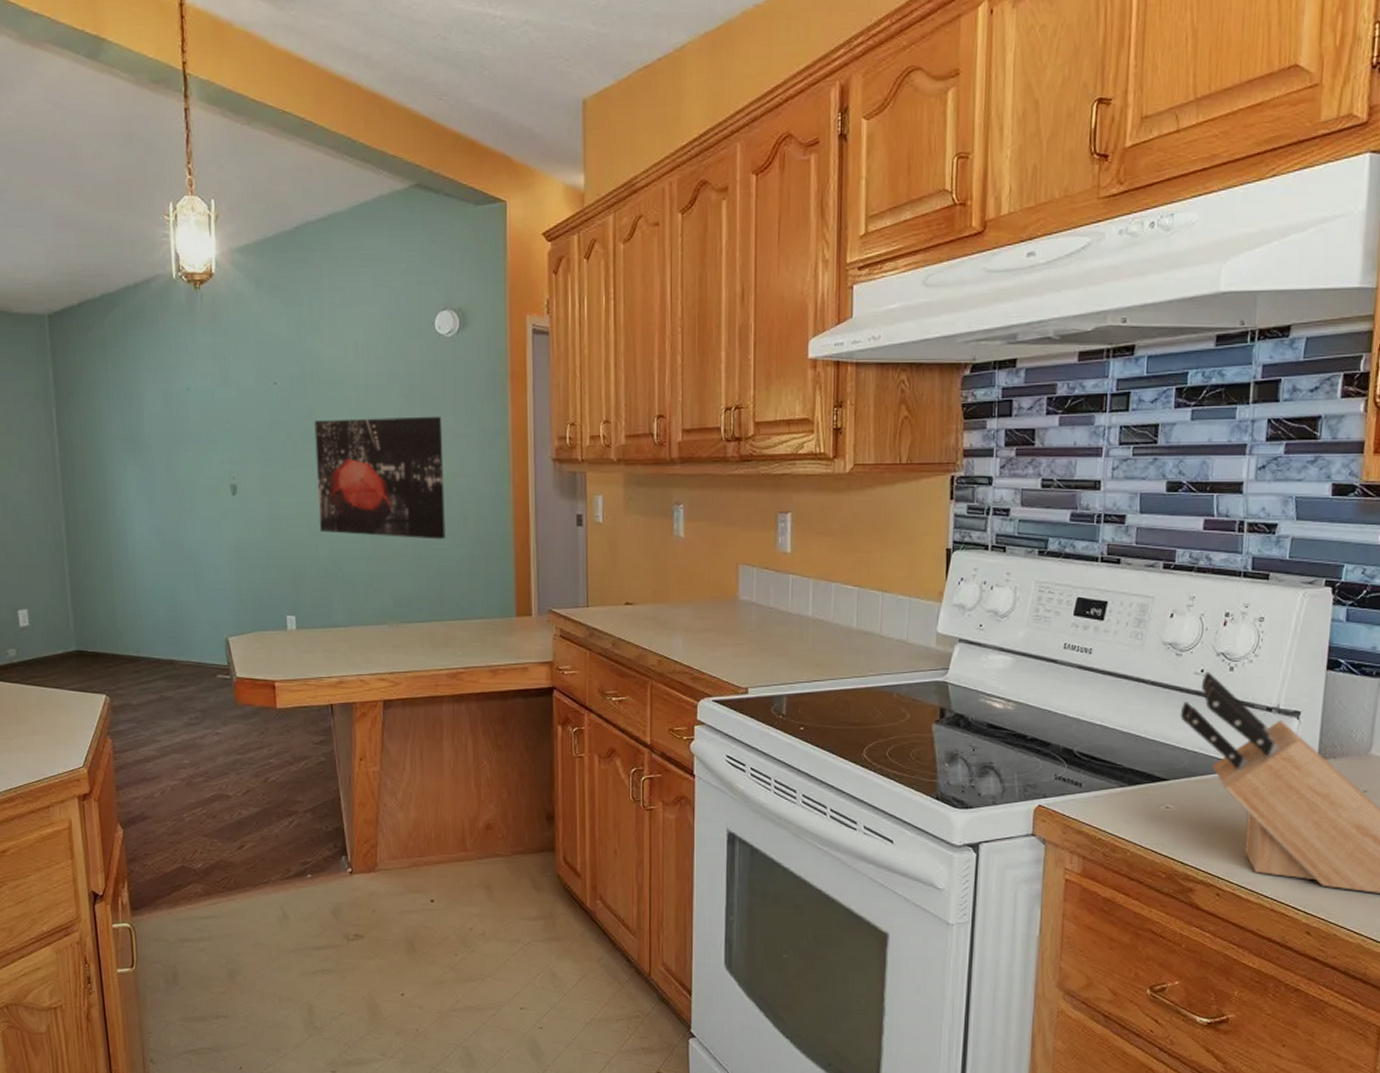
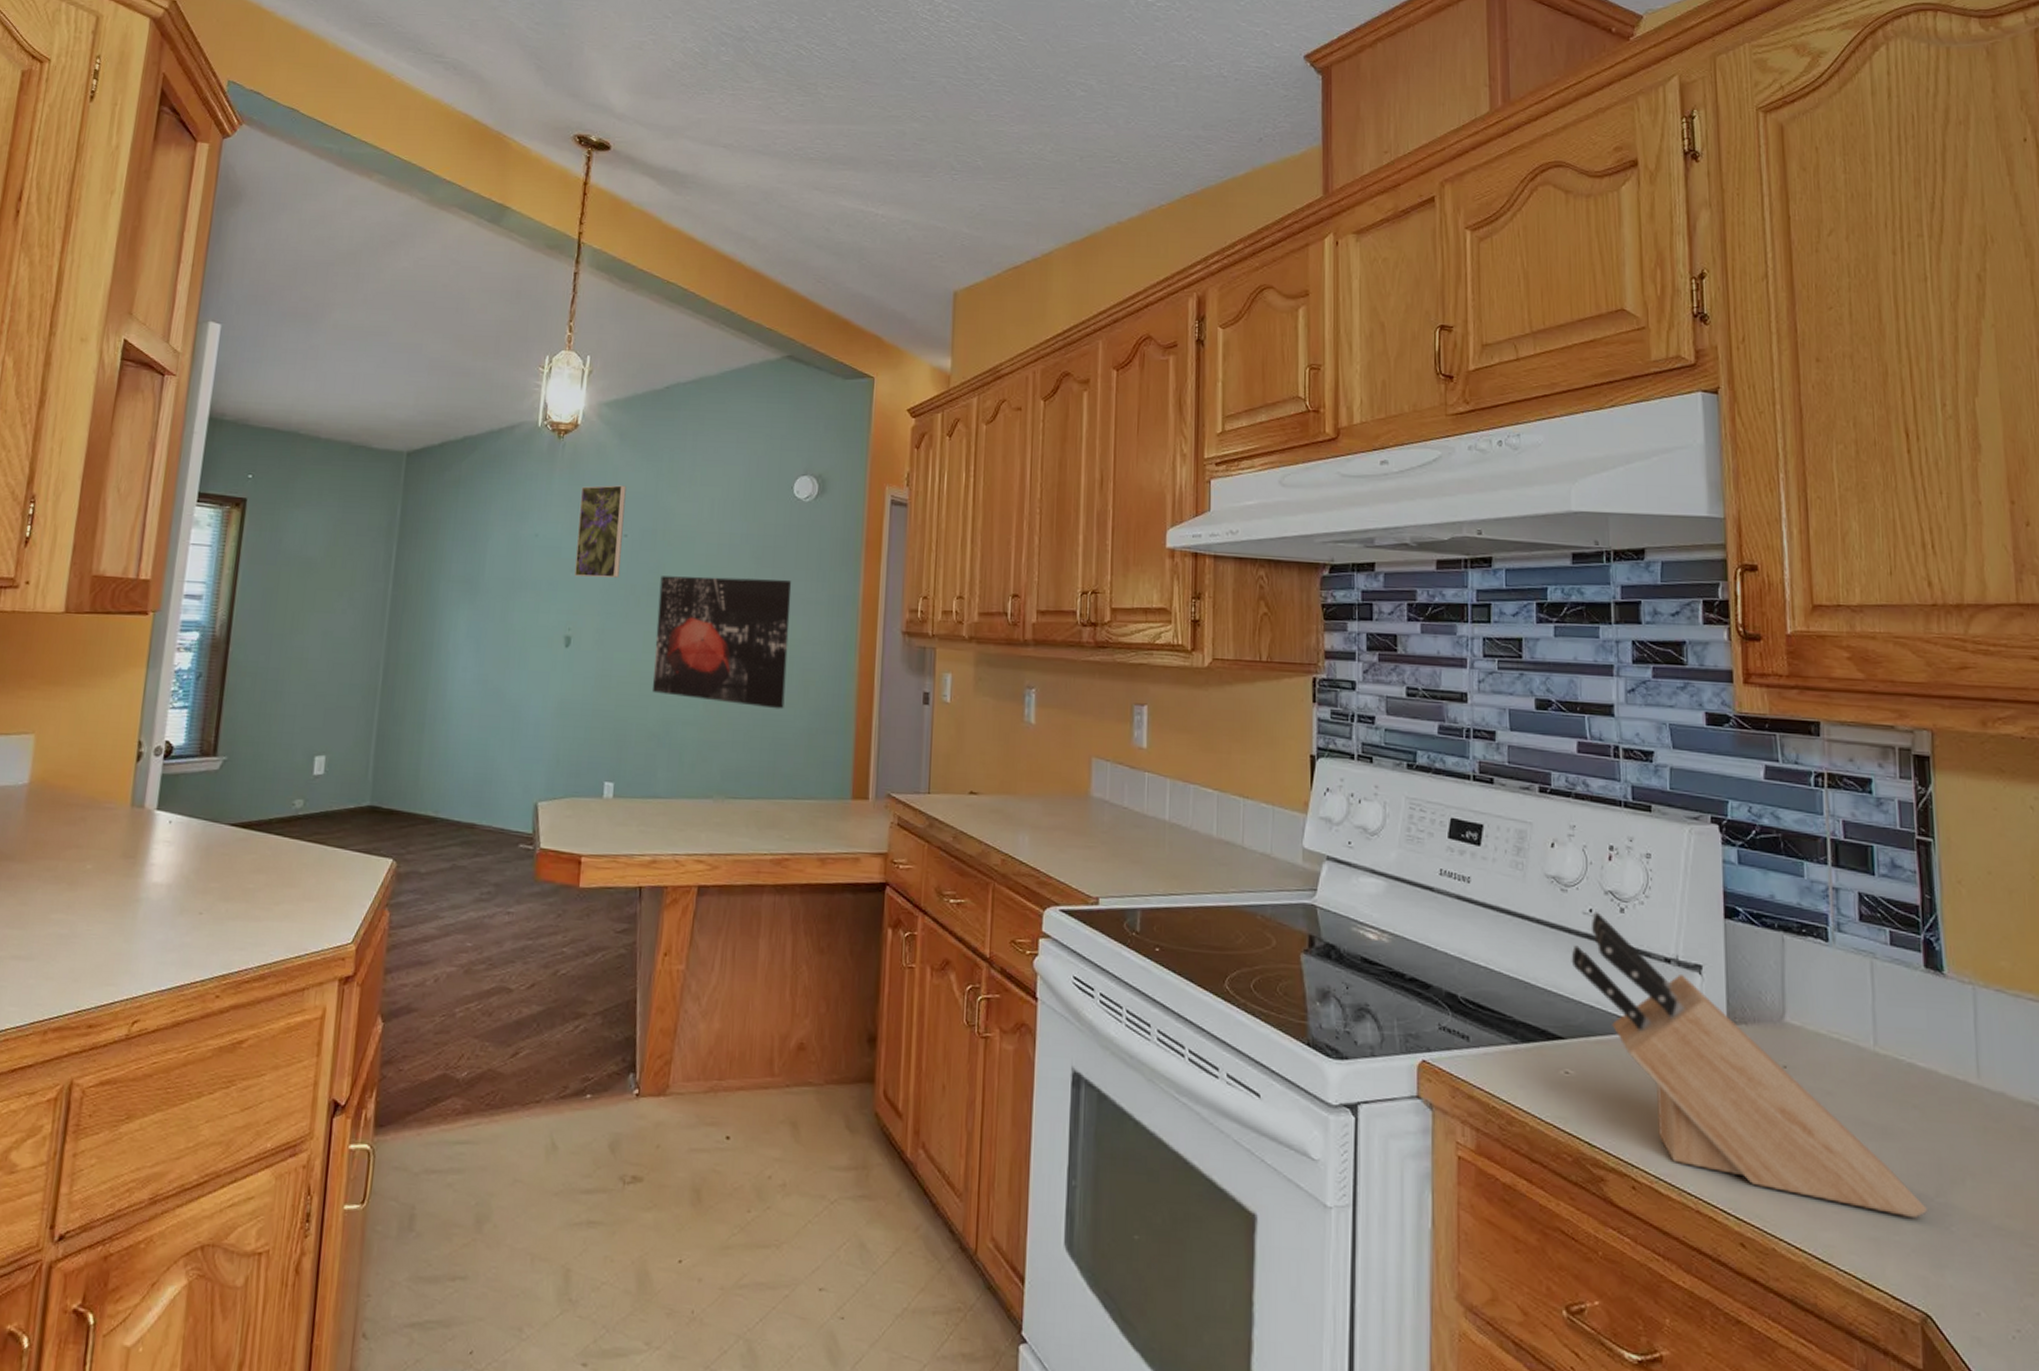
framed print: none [225,333,274,427] -> present [575,485,627,578]

